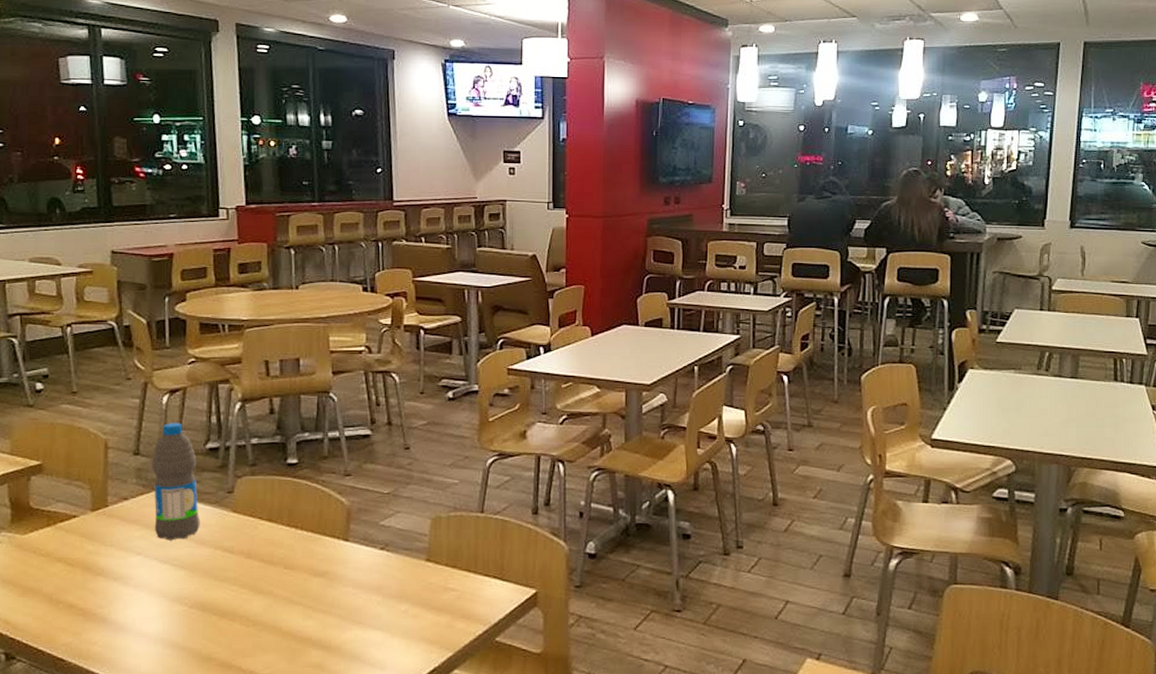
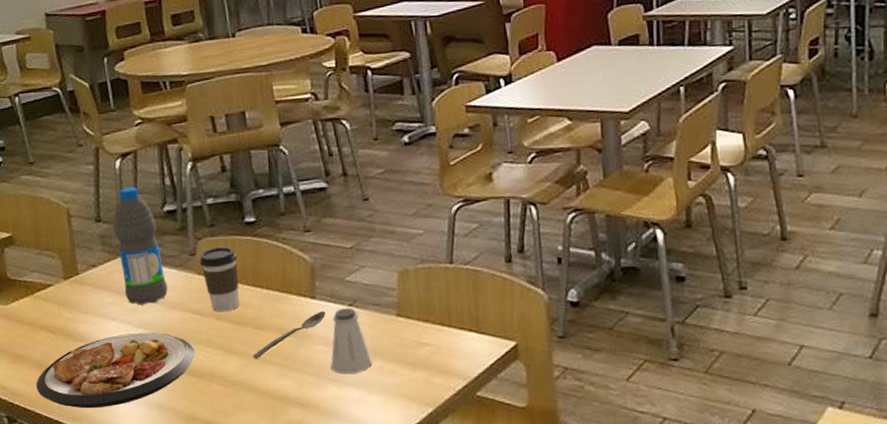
plate: none [43,568,220,646] -> present [36,332,195,409]
coffee cup: none [237,485,274,551] -> present [199,246,240,312]
spoon: none [279,554,357,598] -> present [253,311,326,358]
saltshaker: none [357,551,398,617] -> present [331,308,372,374]

